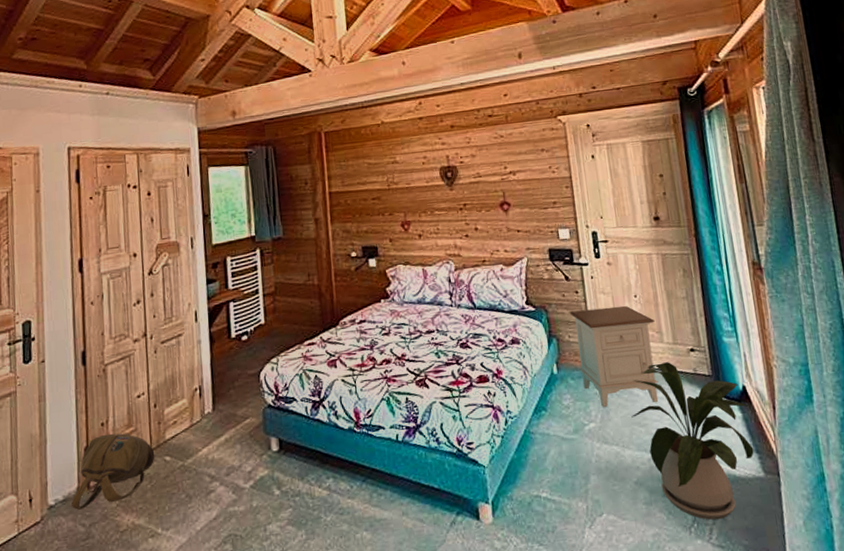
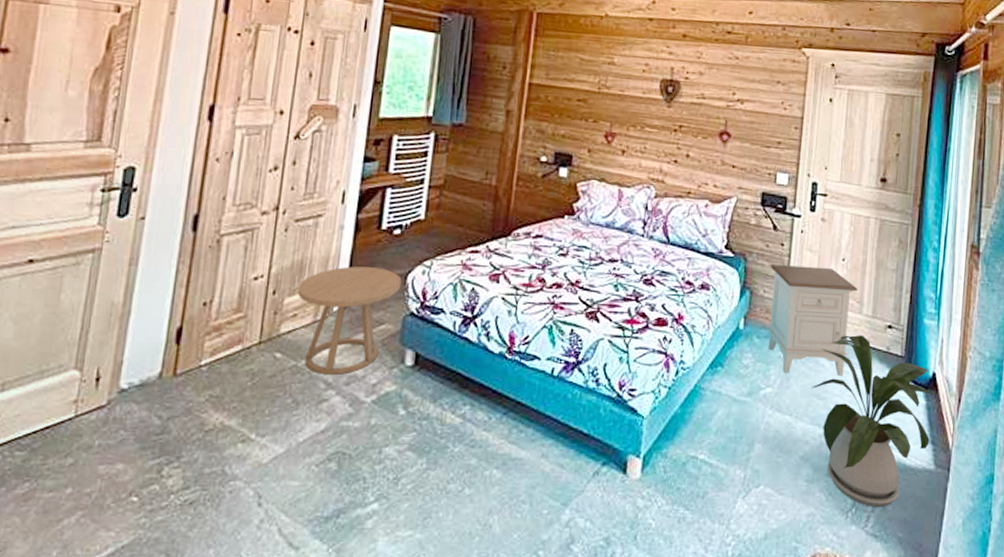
backpack: present [72,433,155,510] -> none [149,316,264,399]
side table: none [173,370,256,470] -> present [297,266,402,375]

